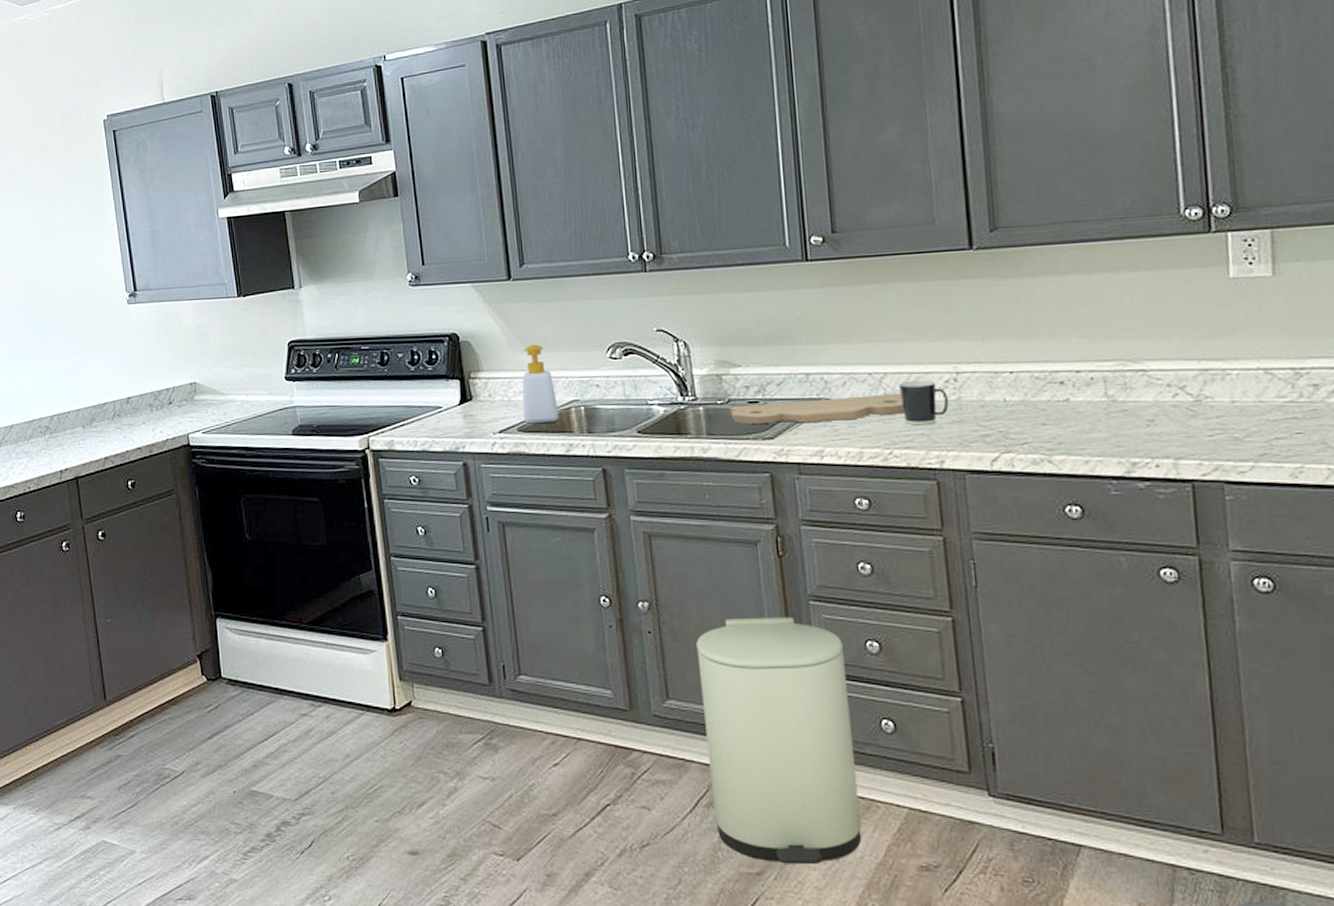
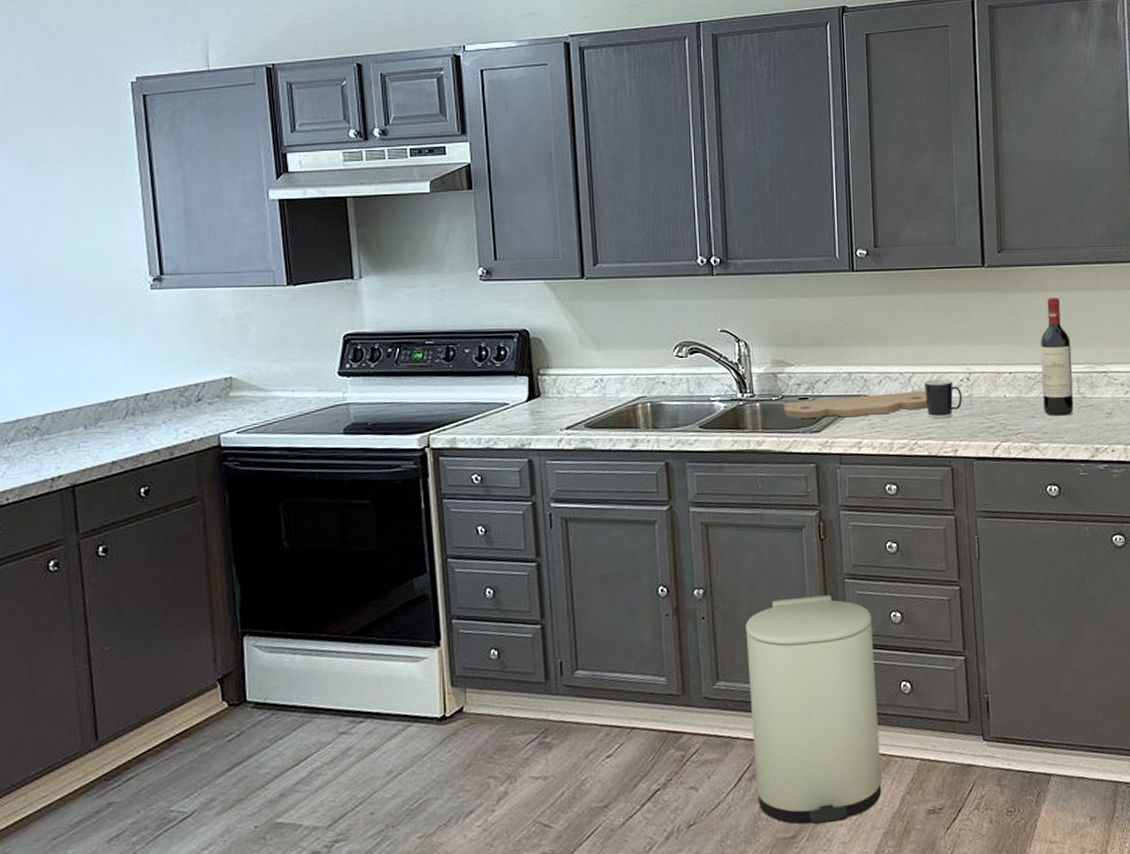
soap bottle: present [521,344,559,424] -> none [591,341,626,420]
wine bottle: none [1050,282,1100,423] -> present [1040,298,1074,416]

